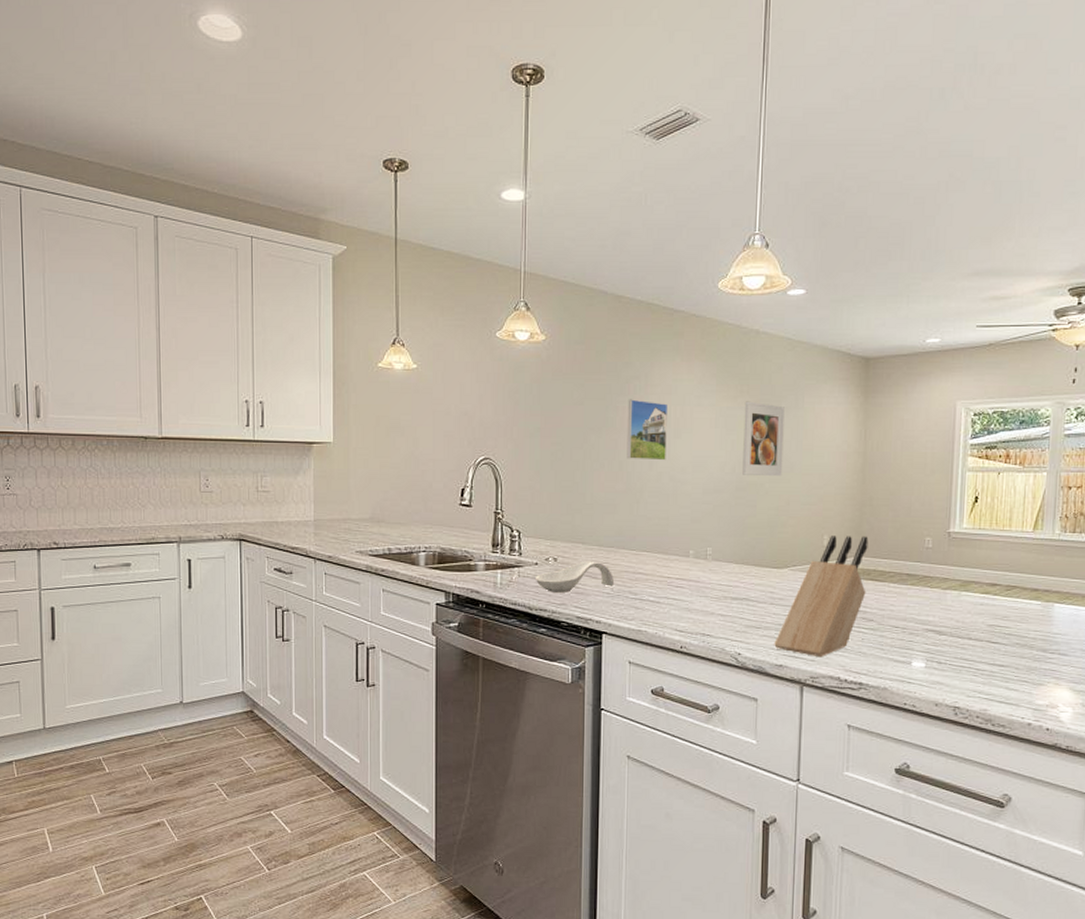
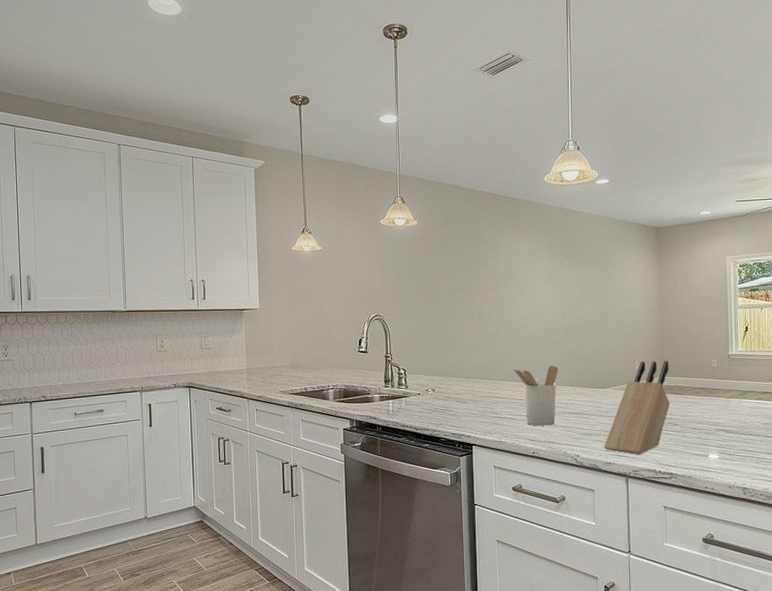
spoon rest: present [536,561,615,593] -> none [419,390,480,416]
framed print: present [627,399,667,461] -> none [482,266,513,311]
utensil holder: none [662,534,721,613] -> present [513,365,559,426]
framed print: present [742,401,785,477] -> none [569,263,601,319]

